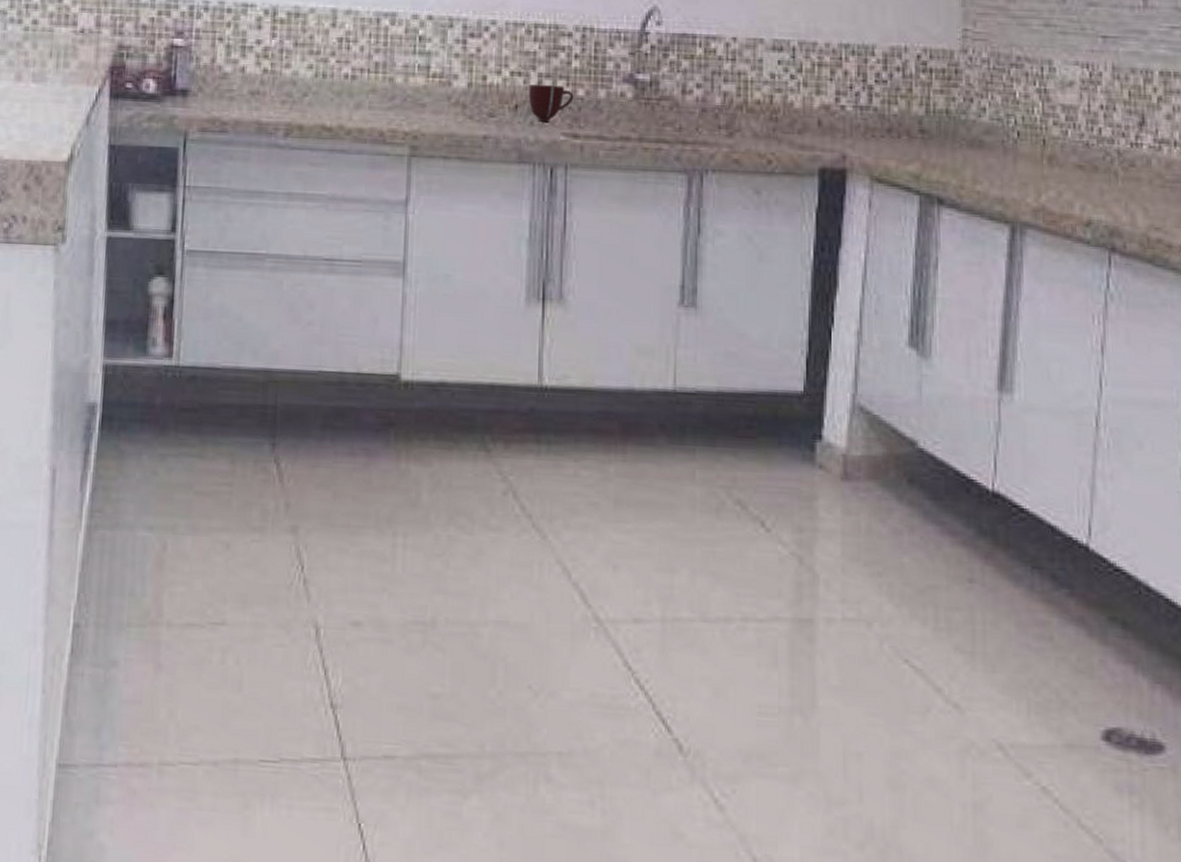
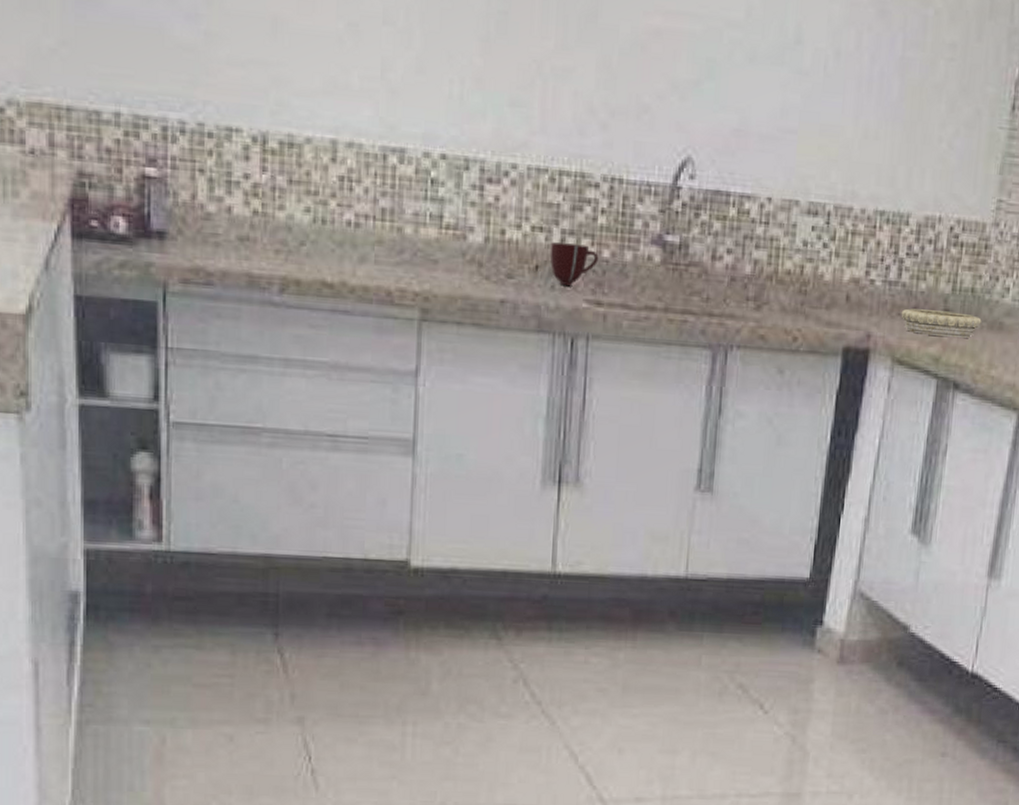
decorative bowl: none [875,130,960,157] -> present [901,308,982,338]

